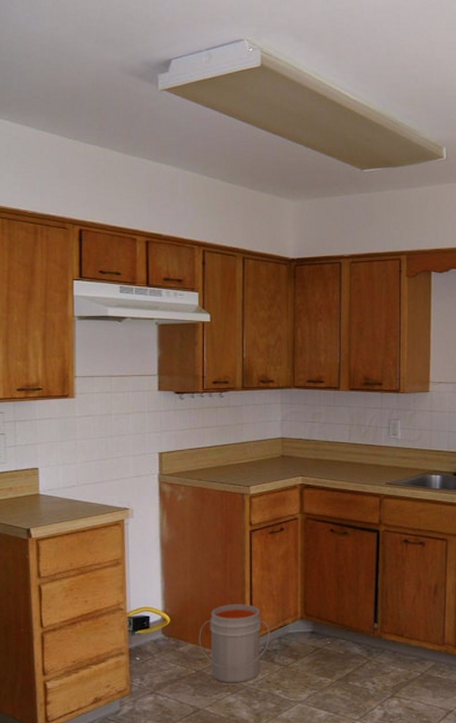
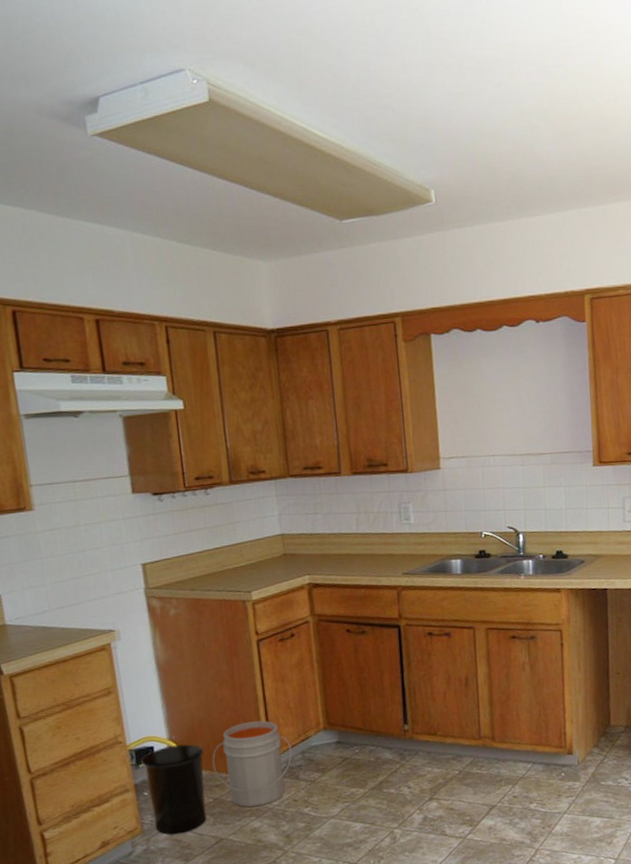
waste bin: none [137,618,193,698] -> present [141,744,207,834]

